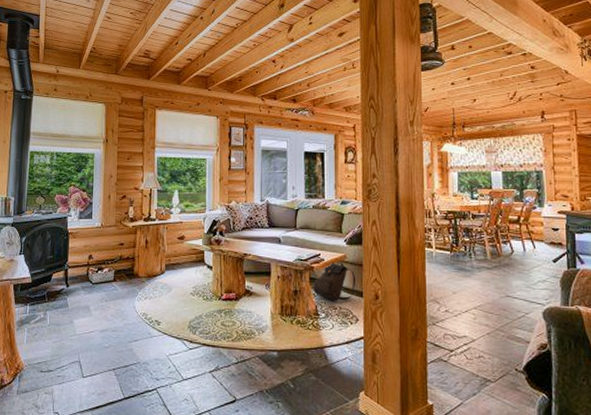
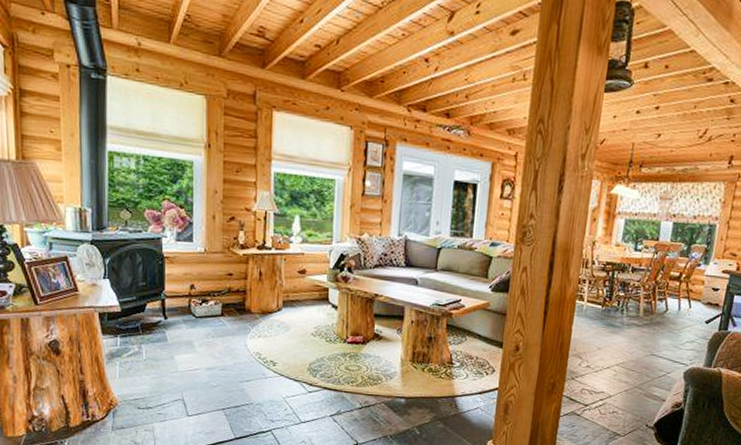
backpack: present [312,261,356,301] -> none [448,309,498,351]

